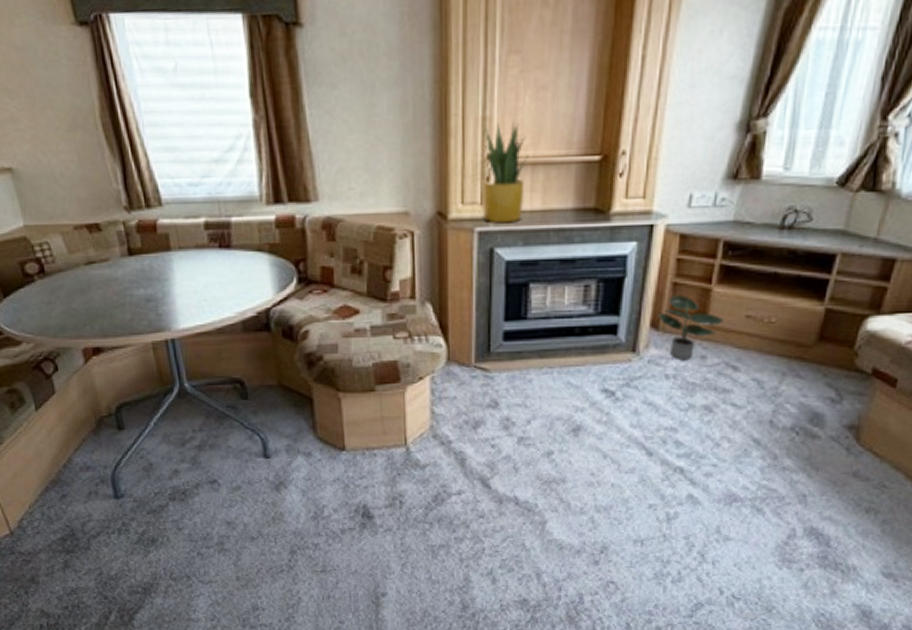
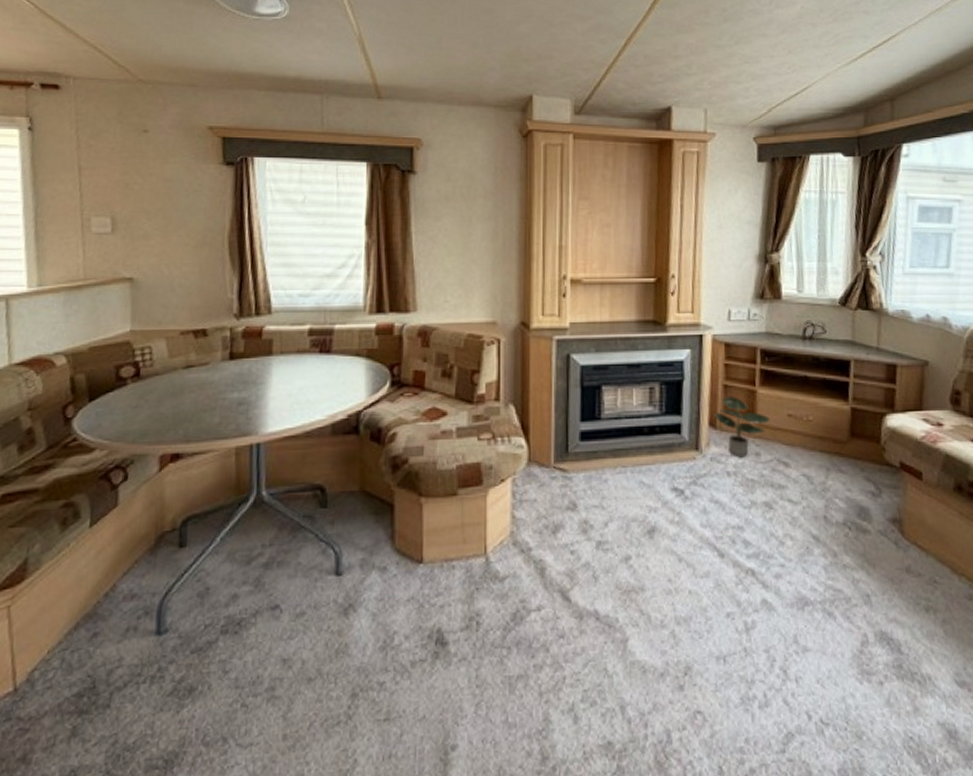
planter: present [482,121,528,224] -> none [559,250,597,333]

